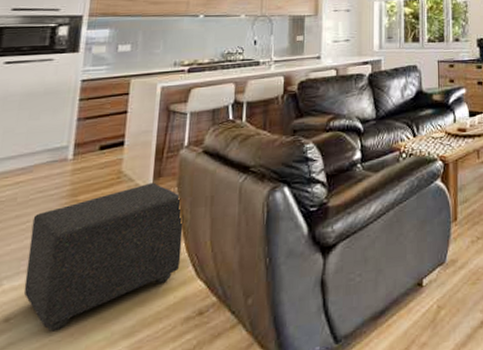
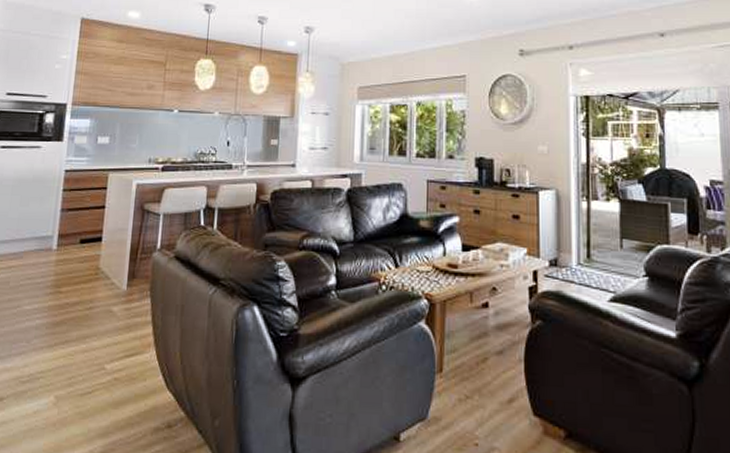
ottoman: present [23,182,184,332] -> none [14,283,156,418]

